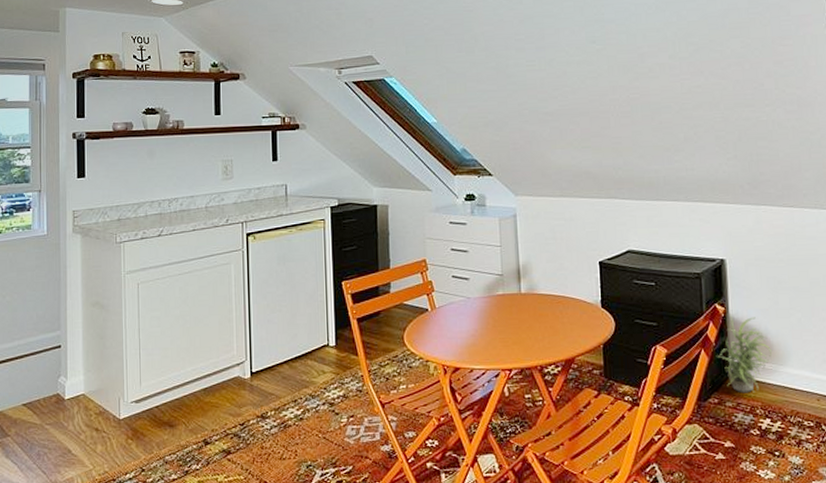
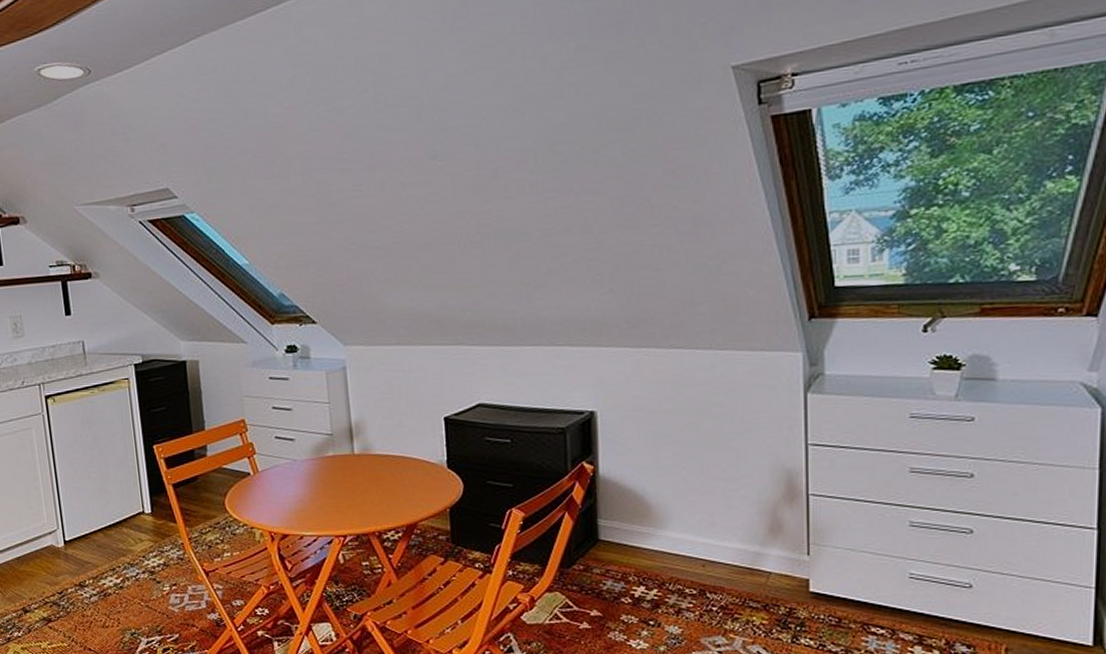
potted plant: present [717,314,772,393] -> none [583,473,649,559]

